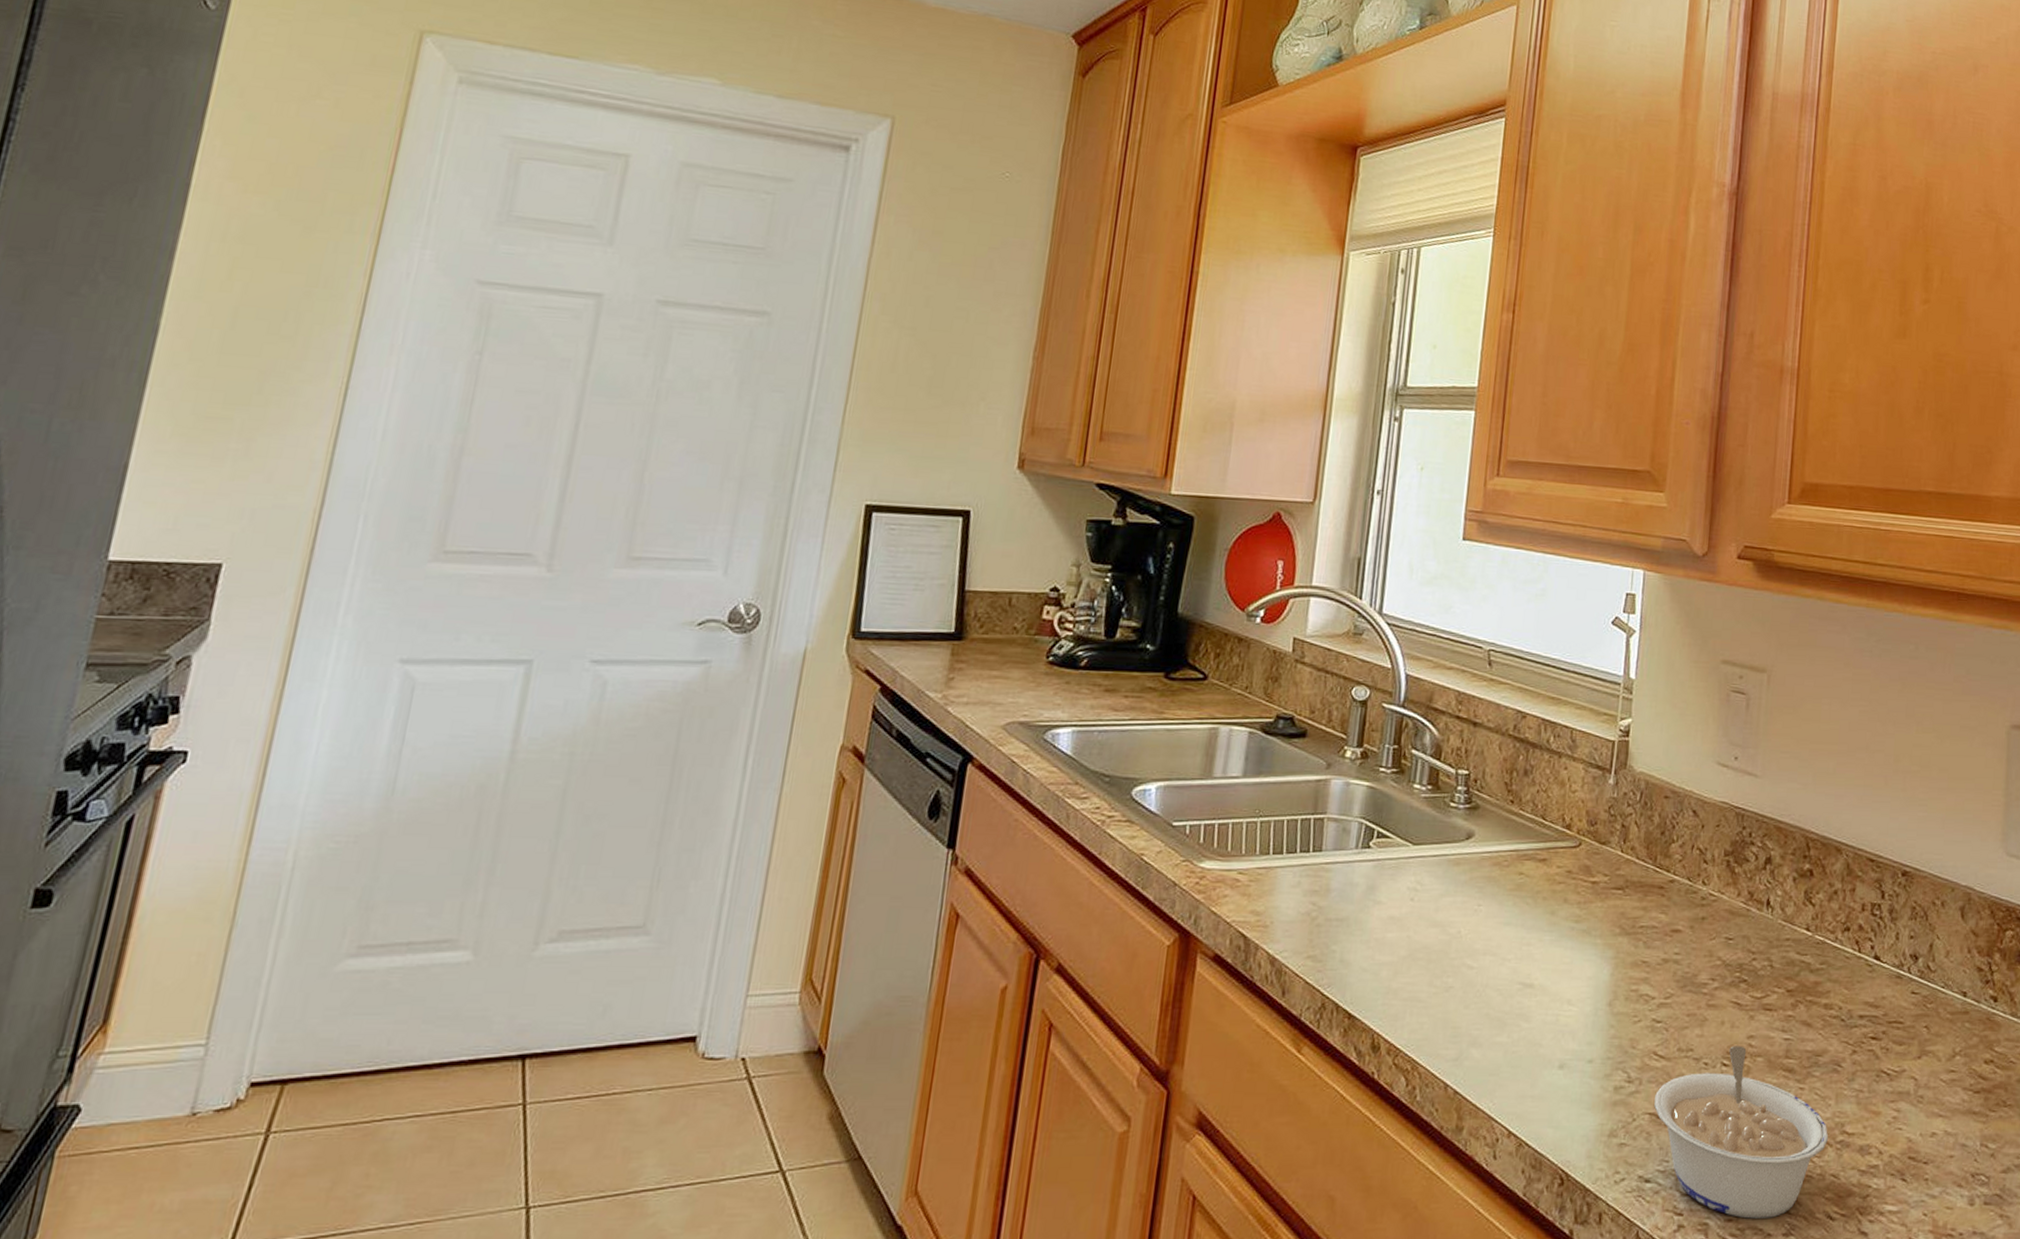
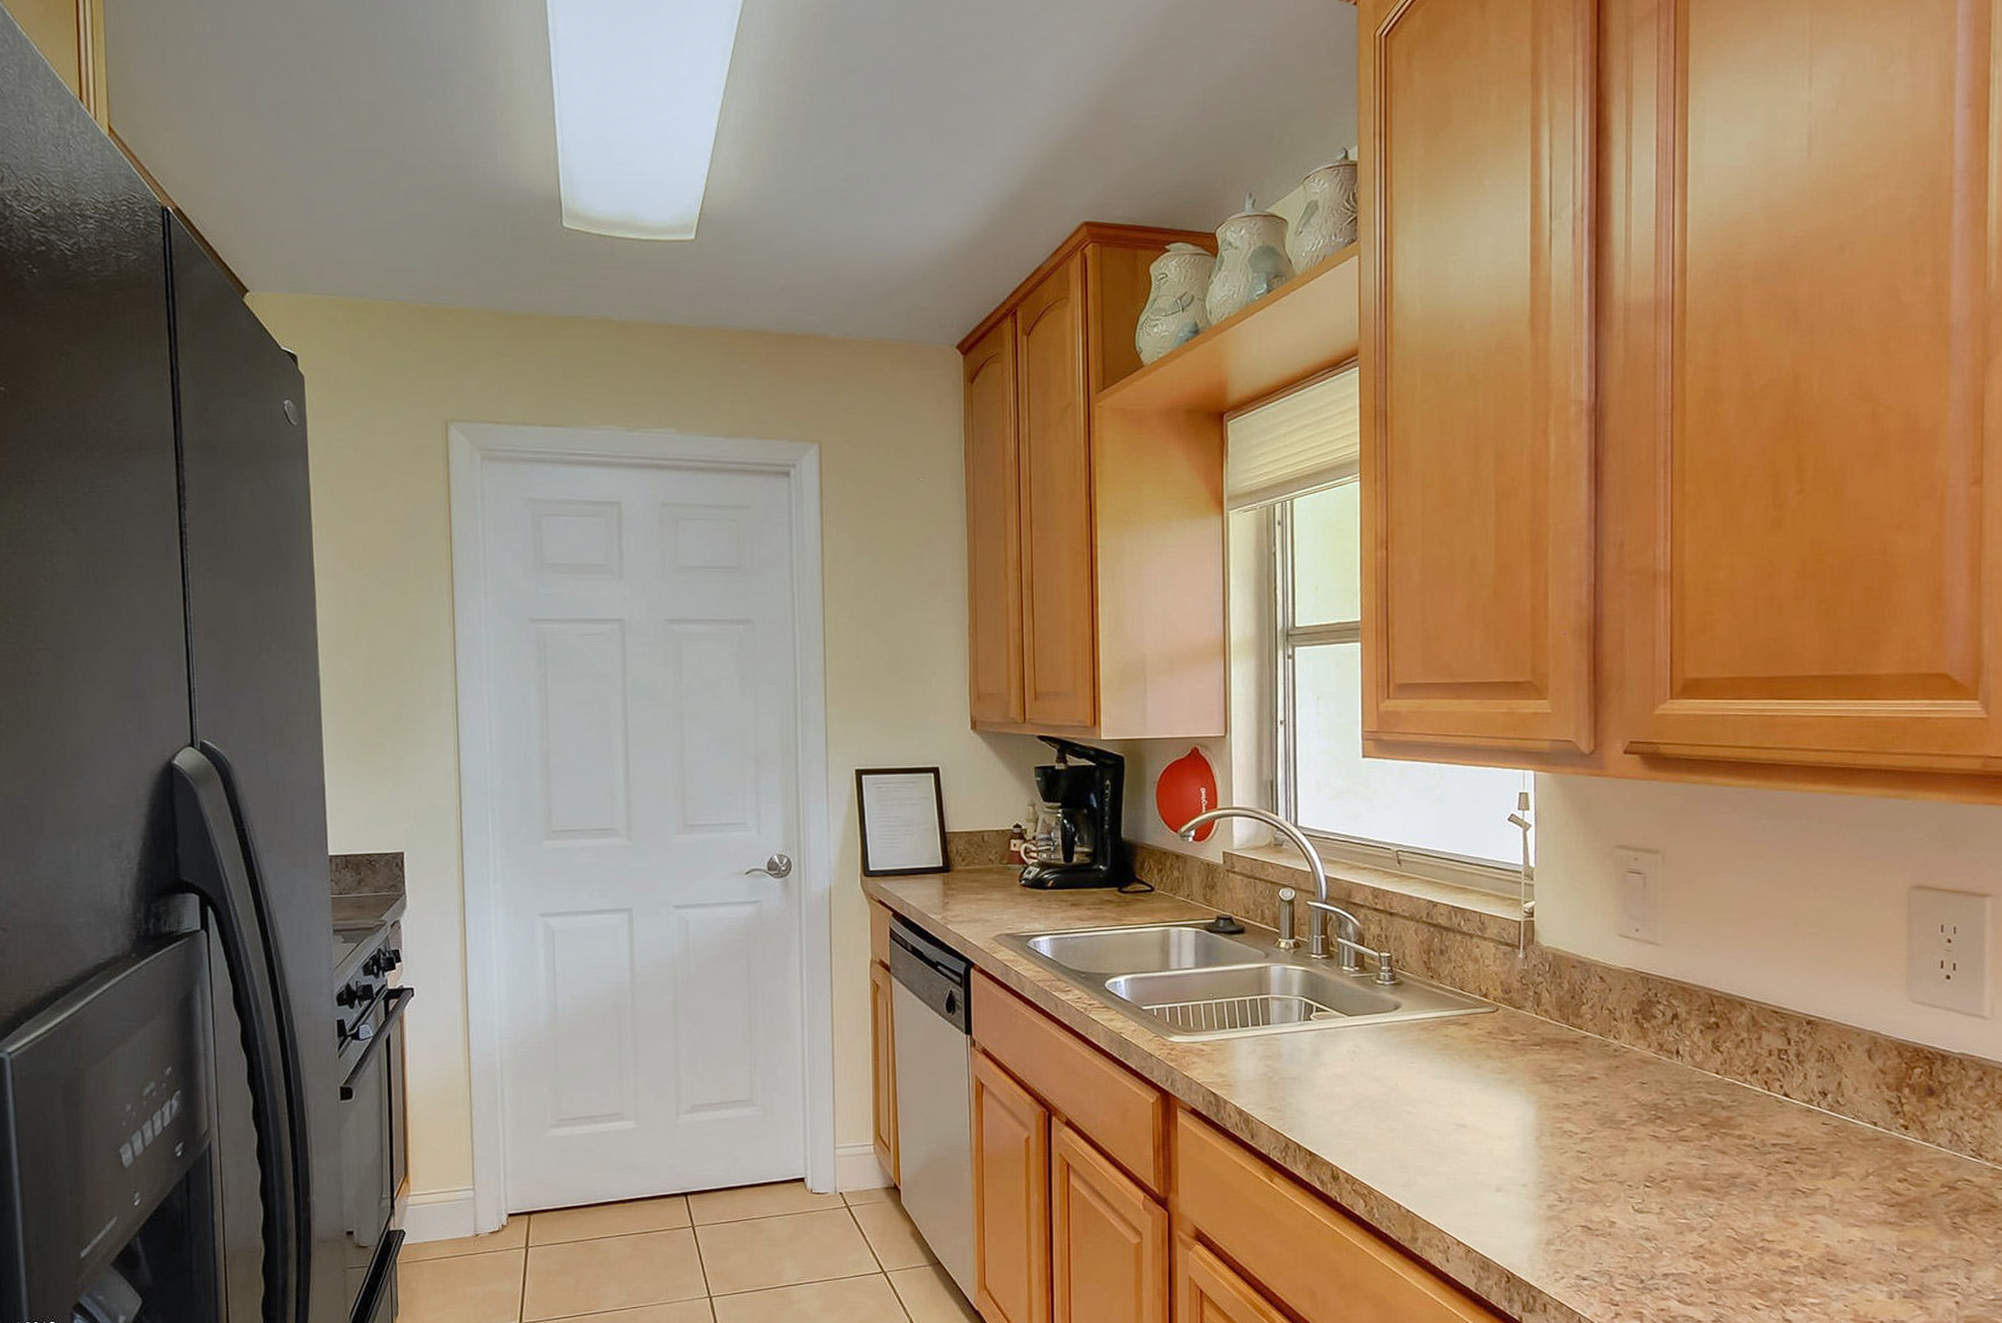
legume: present [1654,1046,1829,1219] -> none [1585,1171,1750,1309]

